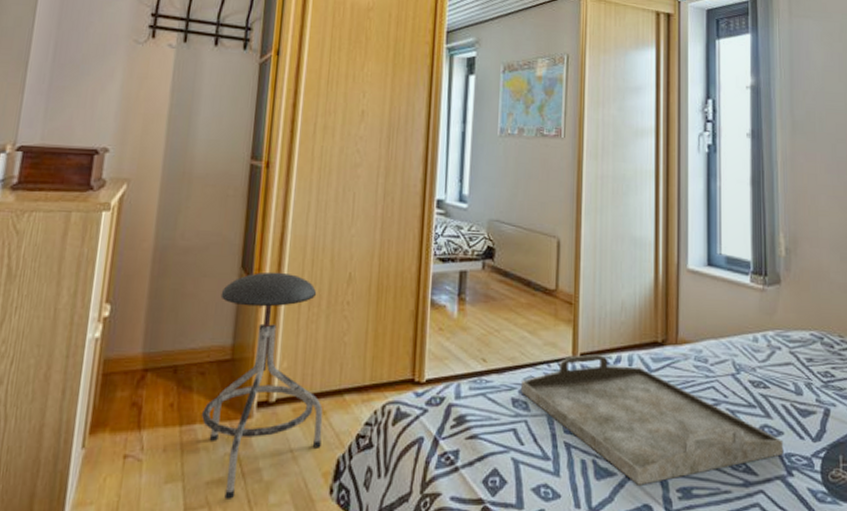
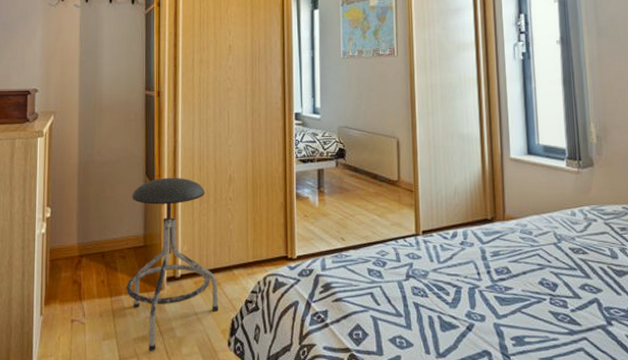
serving tray: present [520,353,784,485] -> none [374,230,603,335]

